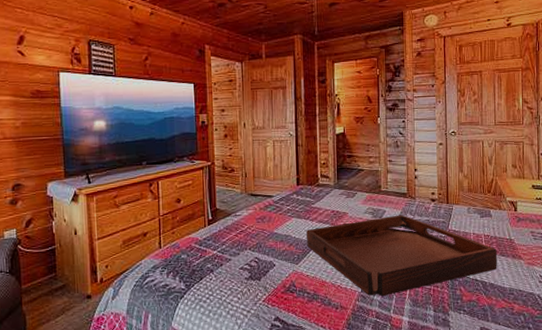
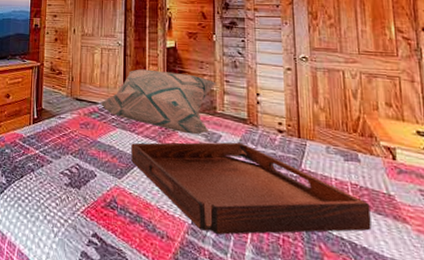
decorative pillow: none [275,157,381,214] -> present [100,69,217,135]

